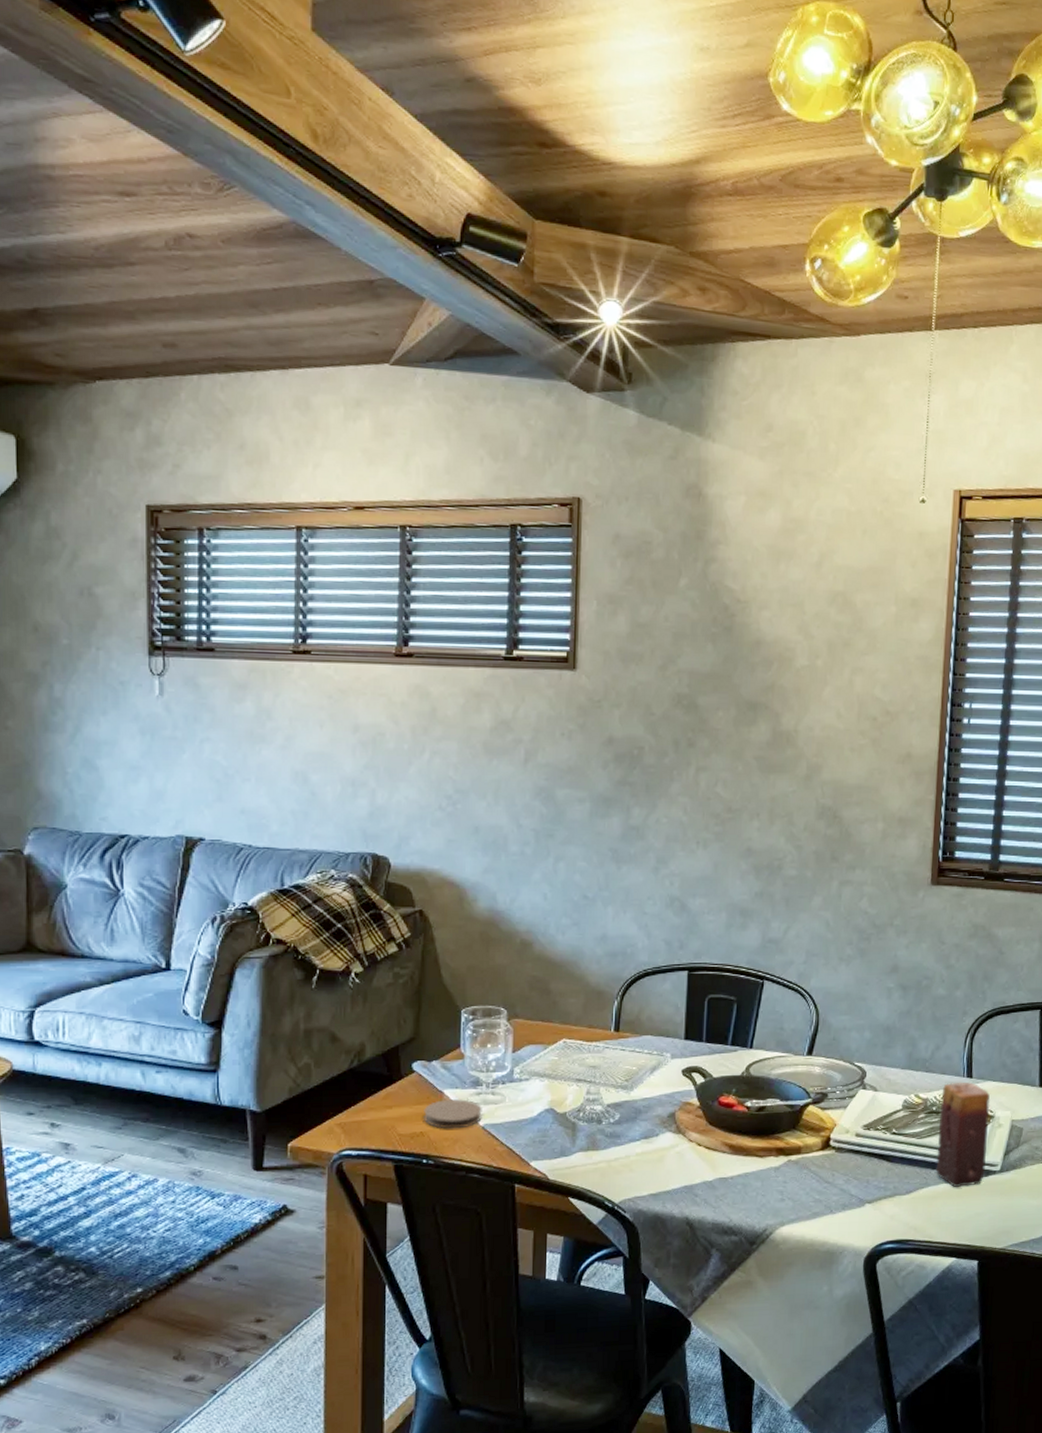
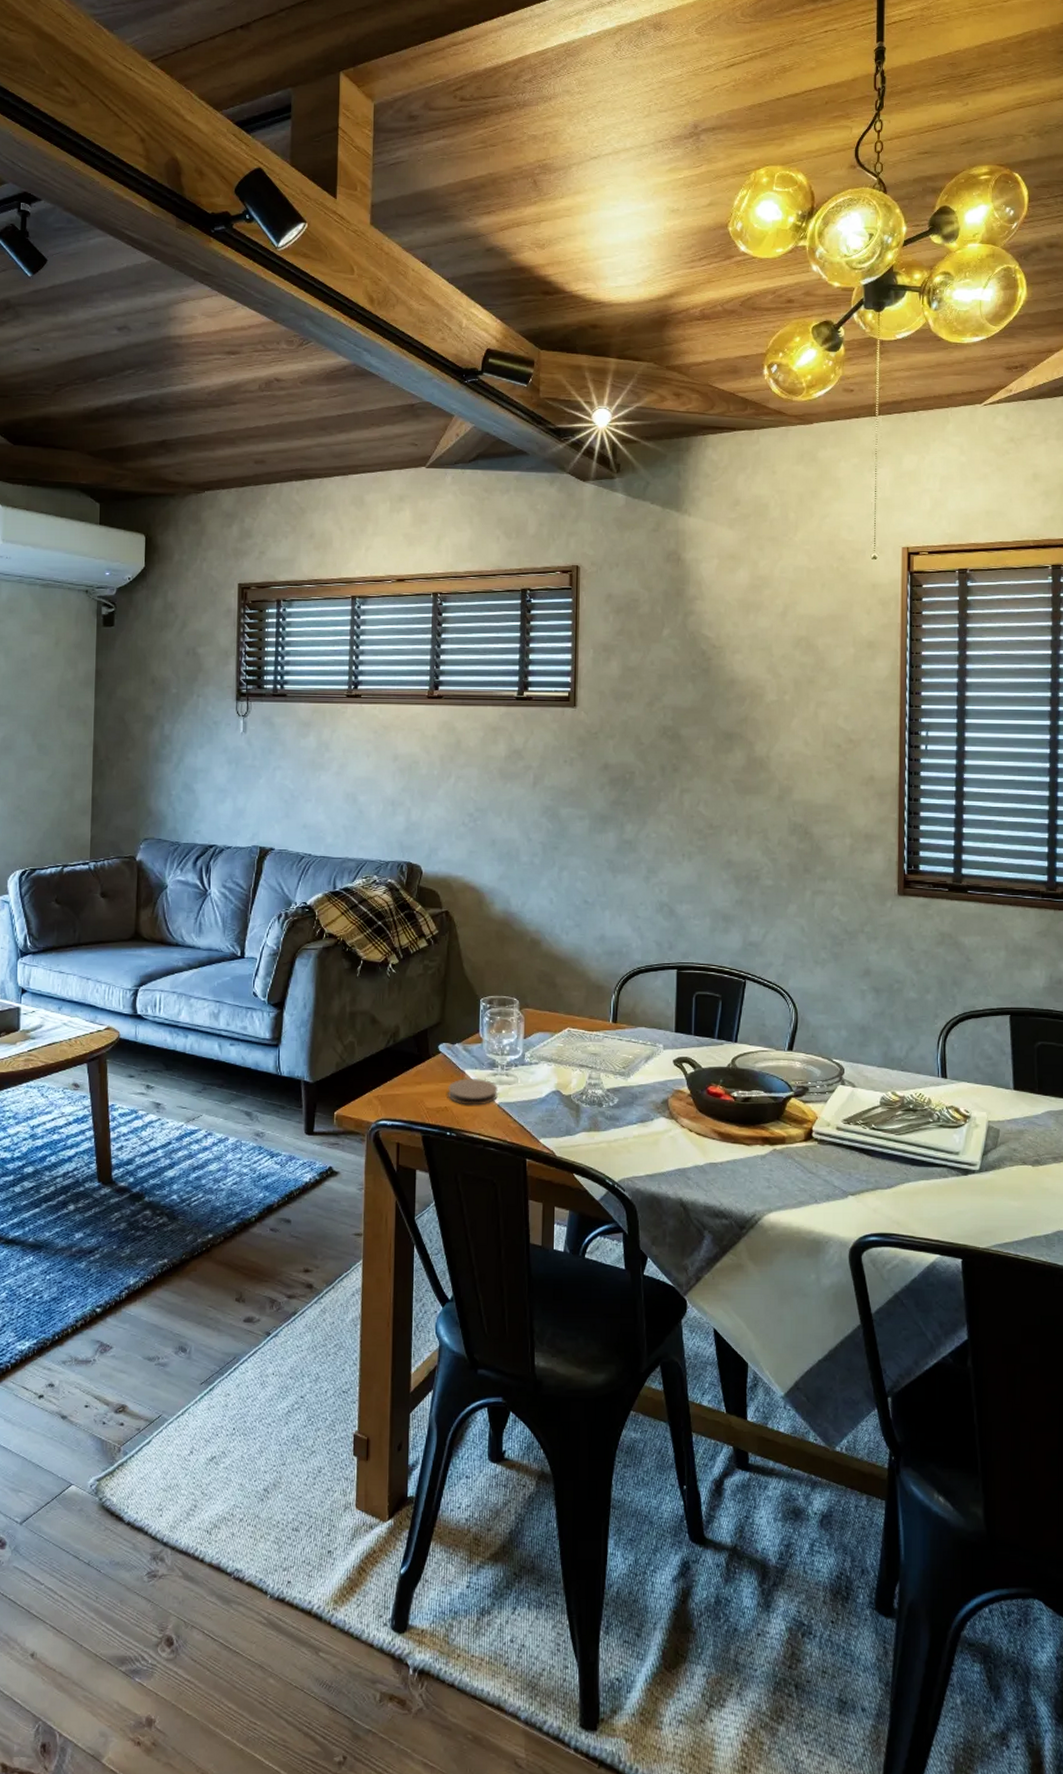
candle: present [936,1081,991,1187] -> none [915,1081,966,1184]

